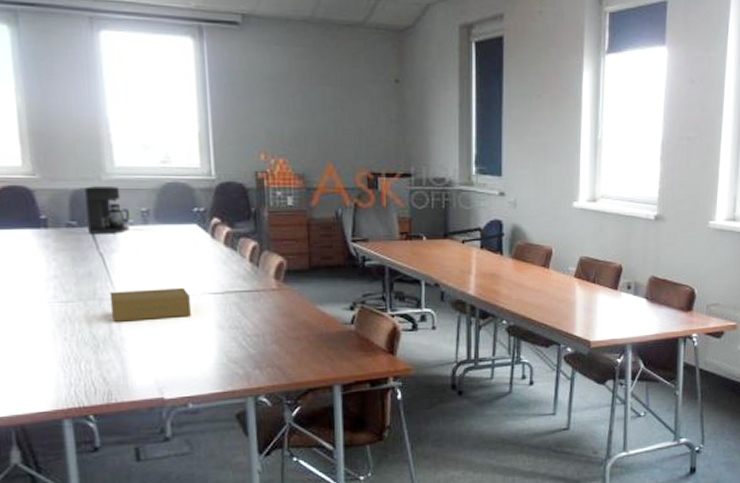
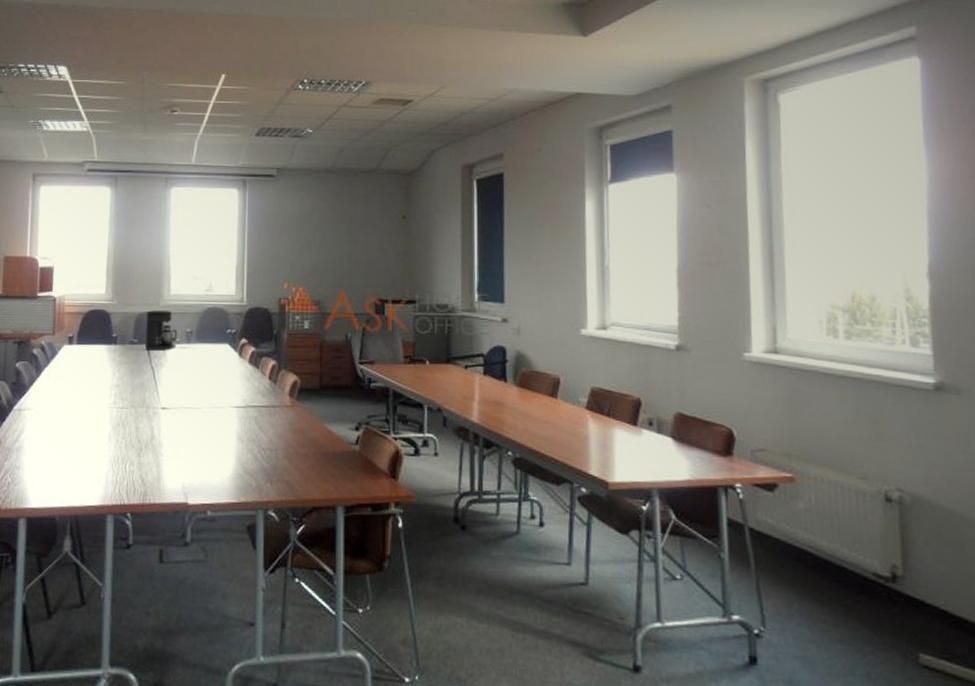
box: present [109,287,191,322] -> none [154,400,217,429]

